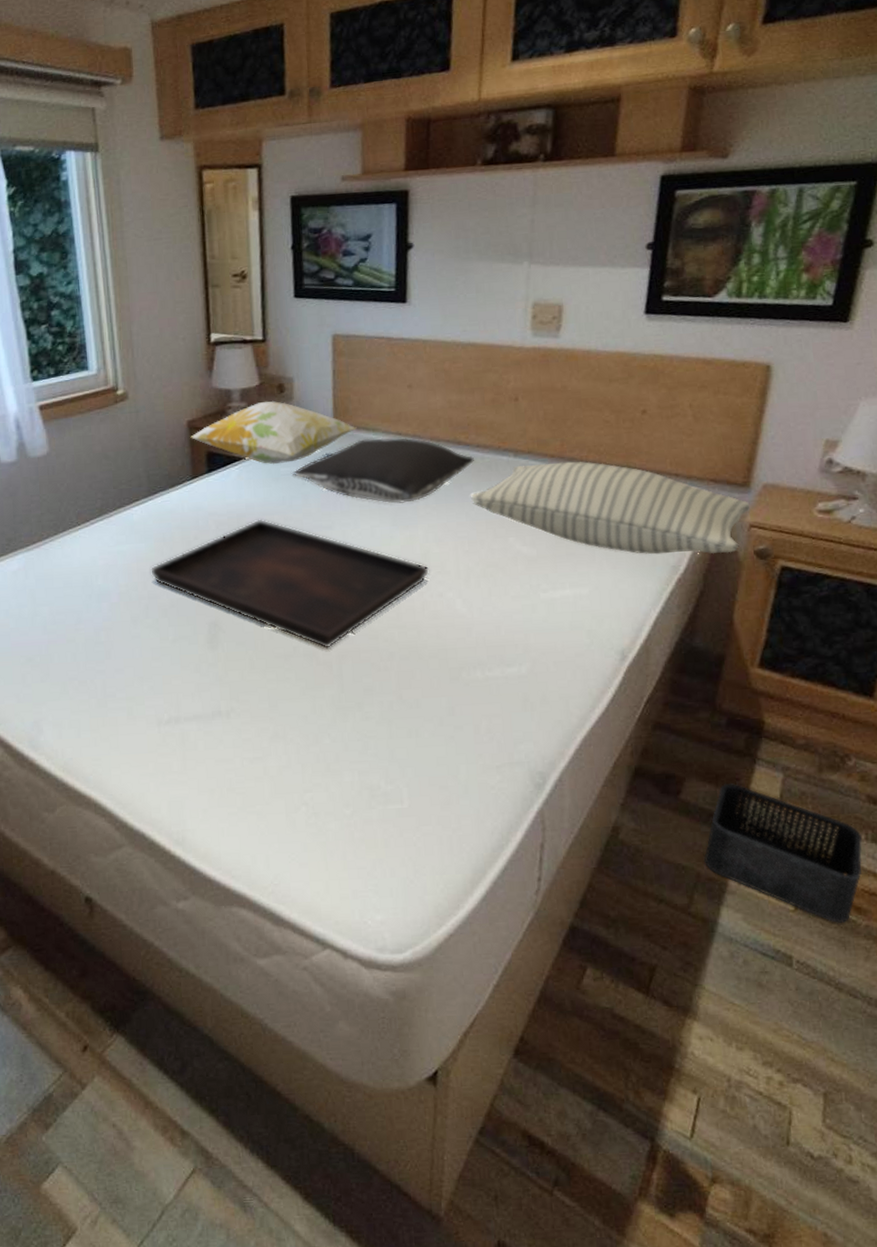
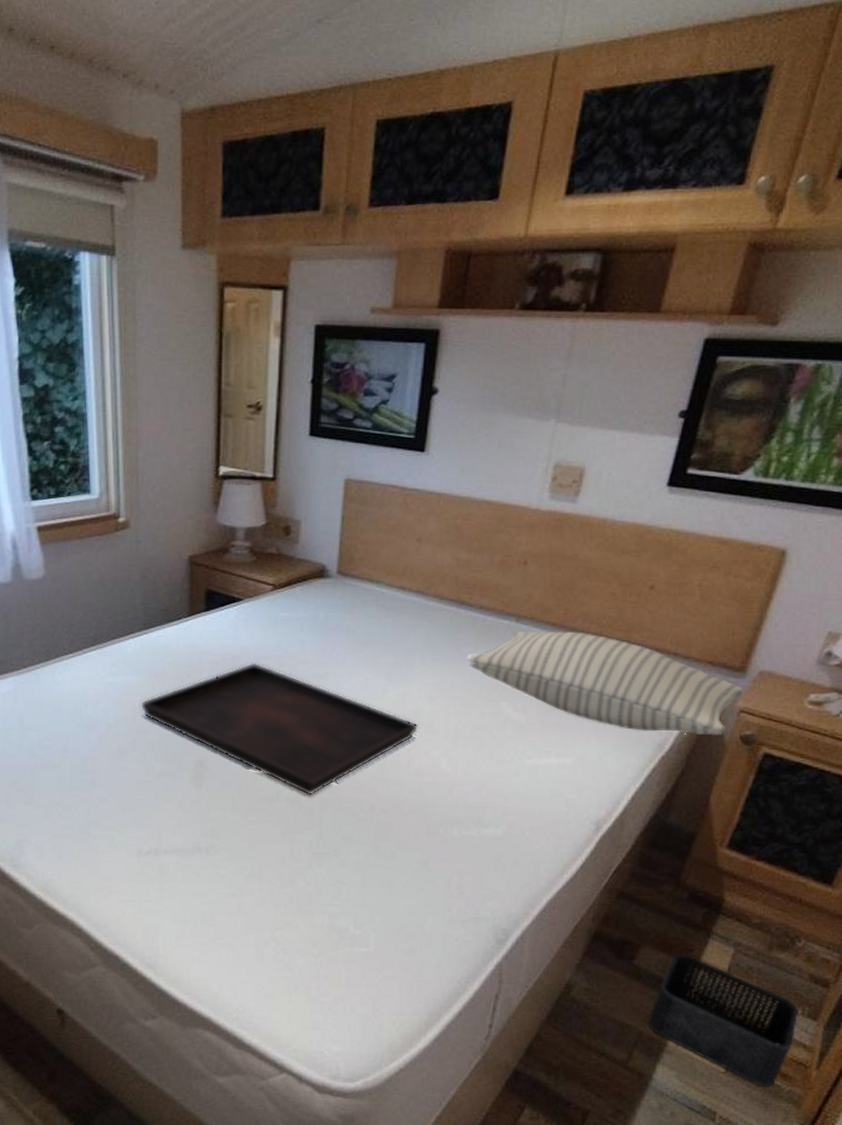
decorative pillow: present [190,401,357,465] -> none [190,542,361,609]
pillow: present [292,437,474,504] -> none [291,591,475,659]

